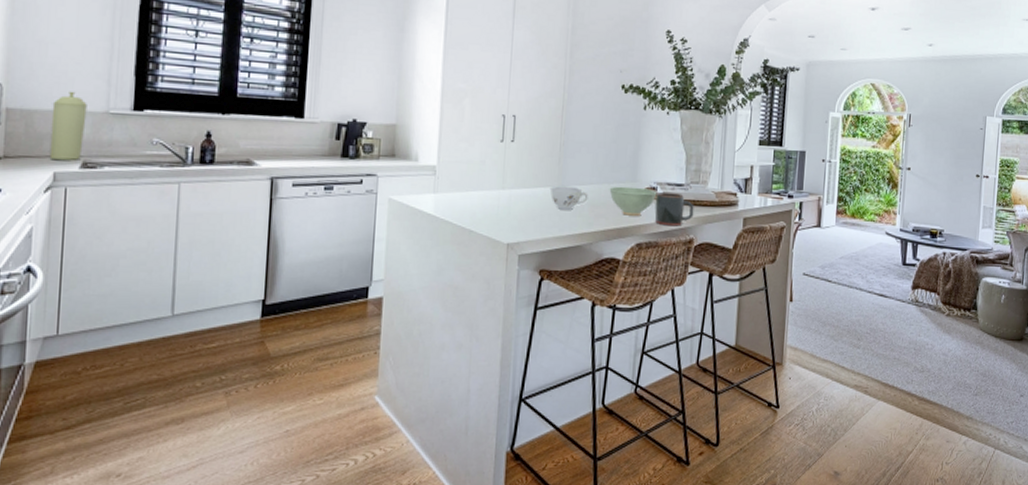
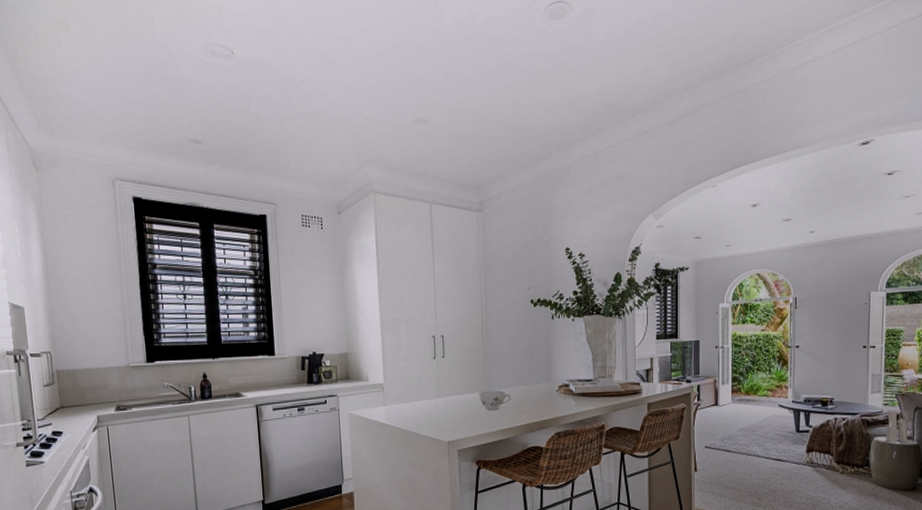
canister: present [49,91,87,161] -> none [88,352,115,407]
bowl: present [609,186,657,216] -> none [528,385,570,410]
mug: present [654,191,694,226] -> none [569,387,603,416]
candle: none [994,244,1017,286] -> present [885,406,908,443]

